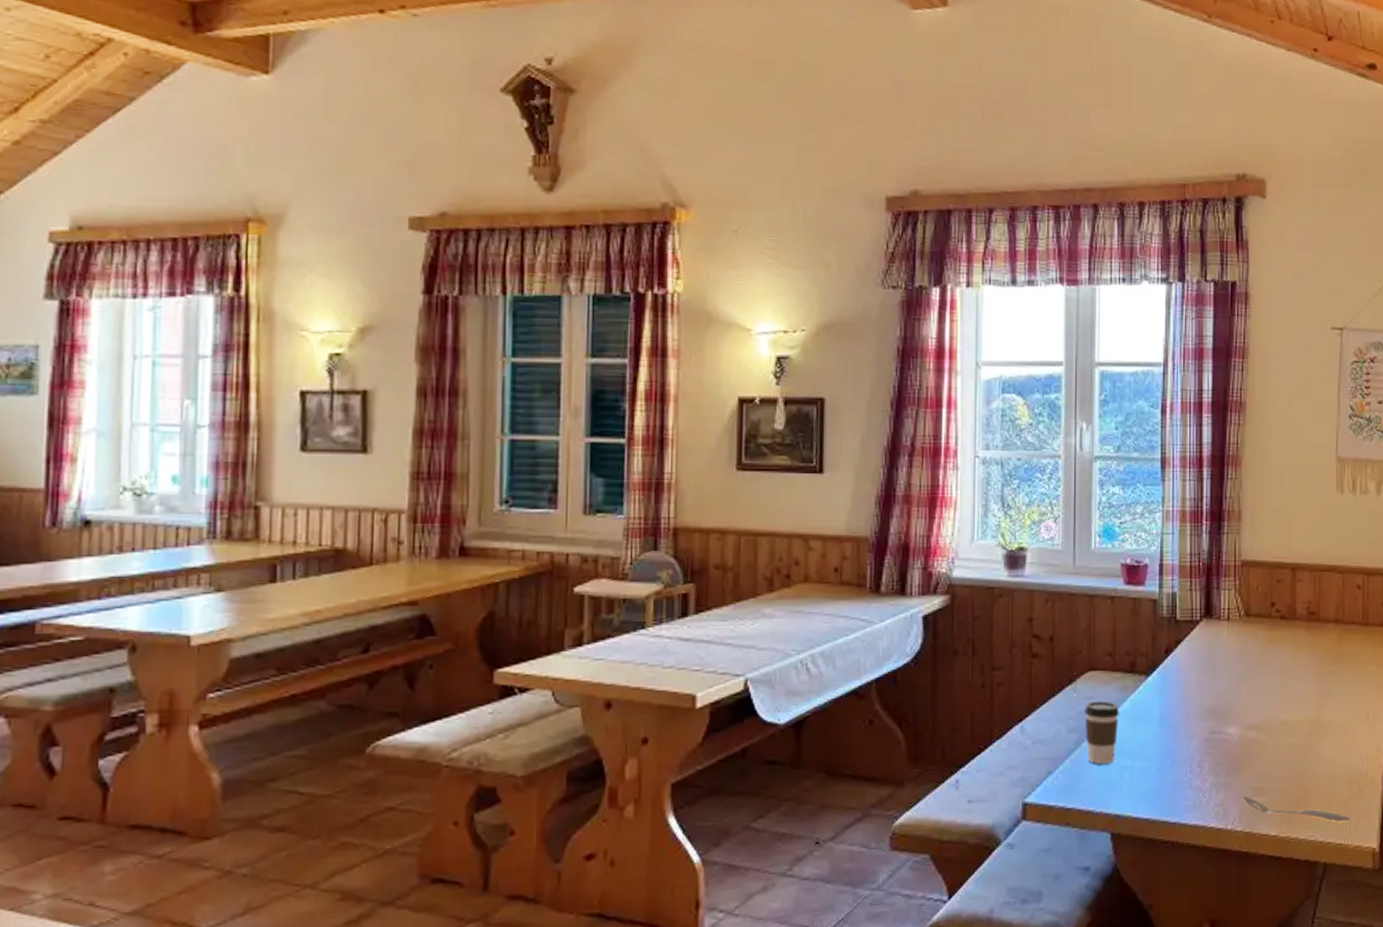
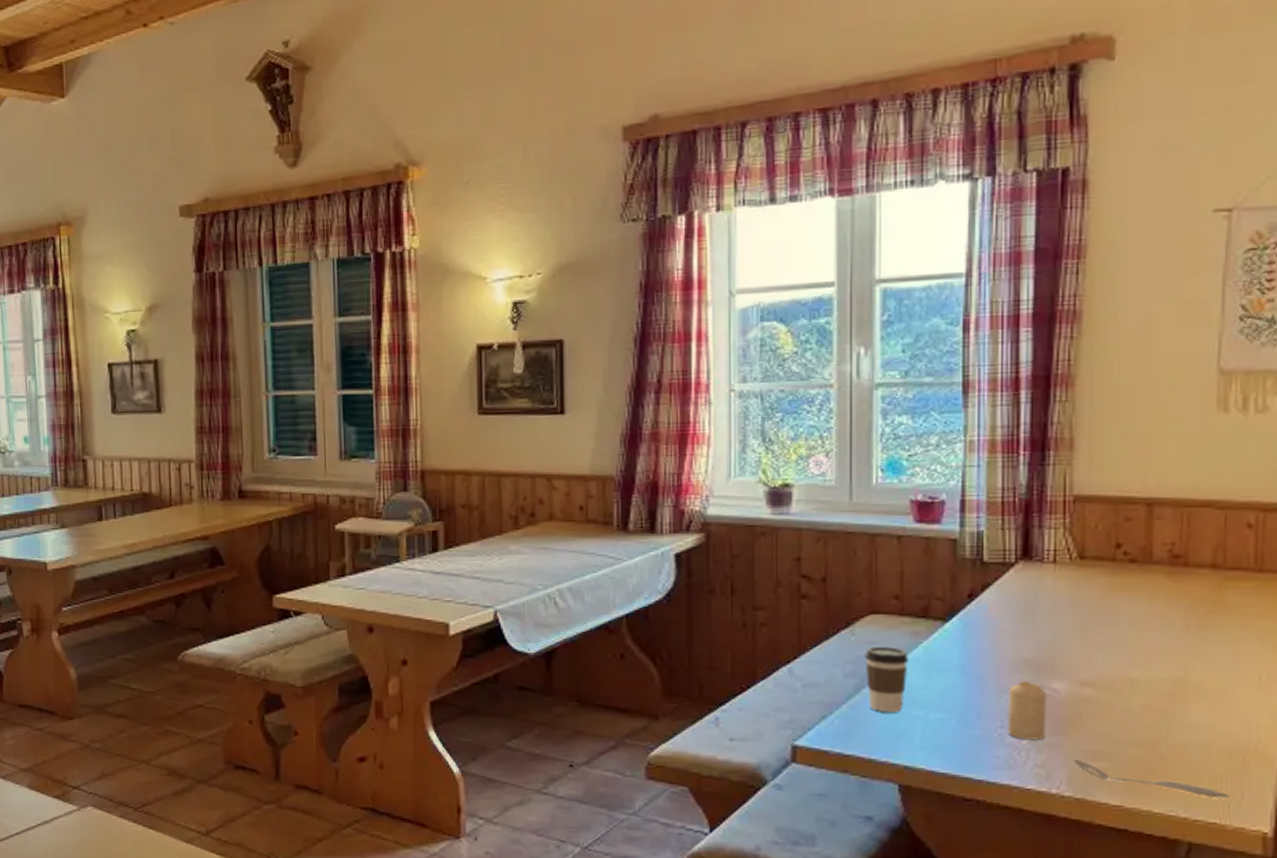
candle: none [1195,727,1224,782] -> present [1008,681,1047,741]

